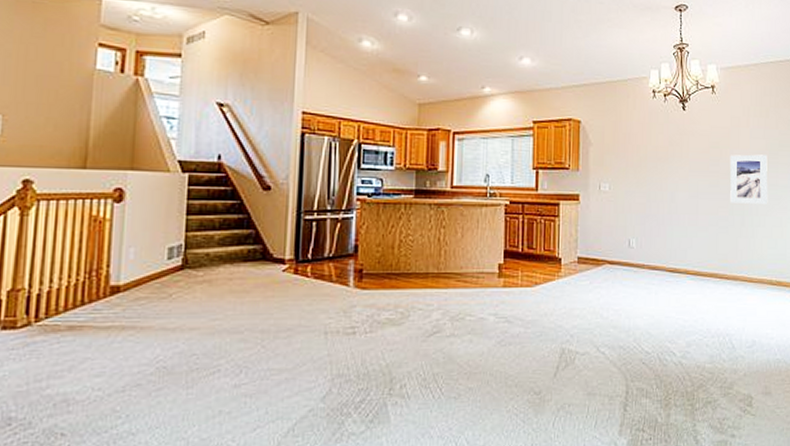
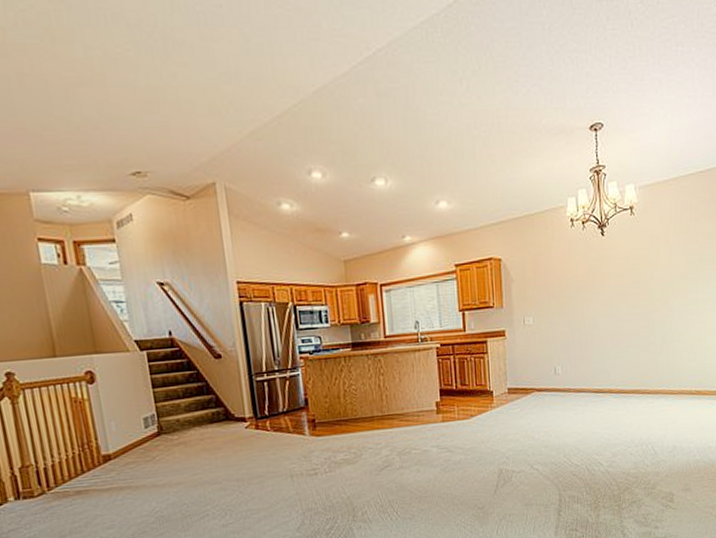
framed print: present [729,154,768,204] -> none [649,271,688,323]

